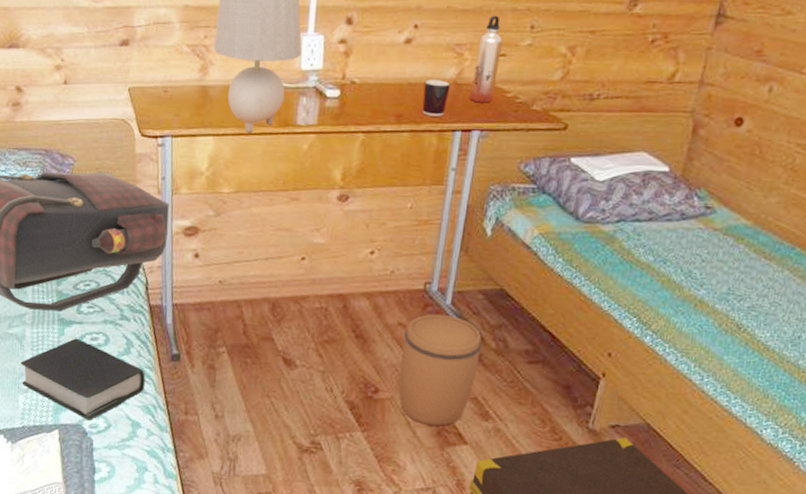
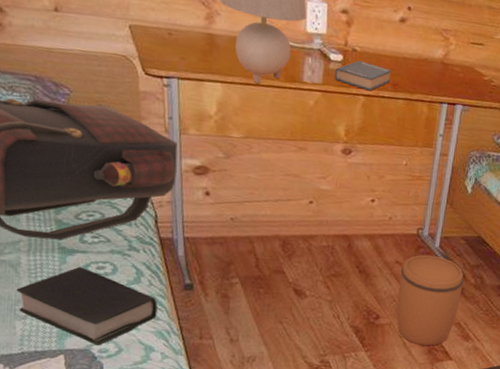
hardback book: none [330,93,395,127] -> present [334,60,392,91]
mug: present [422,80,451,116] -> none [415,56,439,90]
water bottle: present [470,15,503,103] -> none [454,9,481,83]

